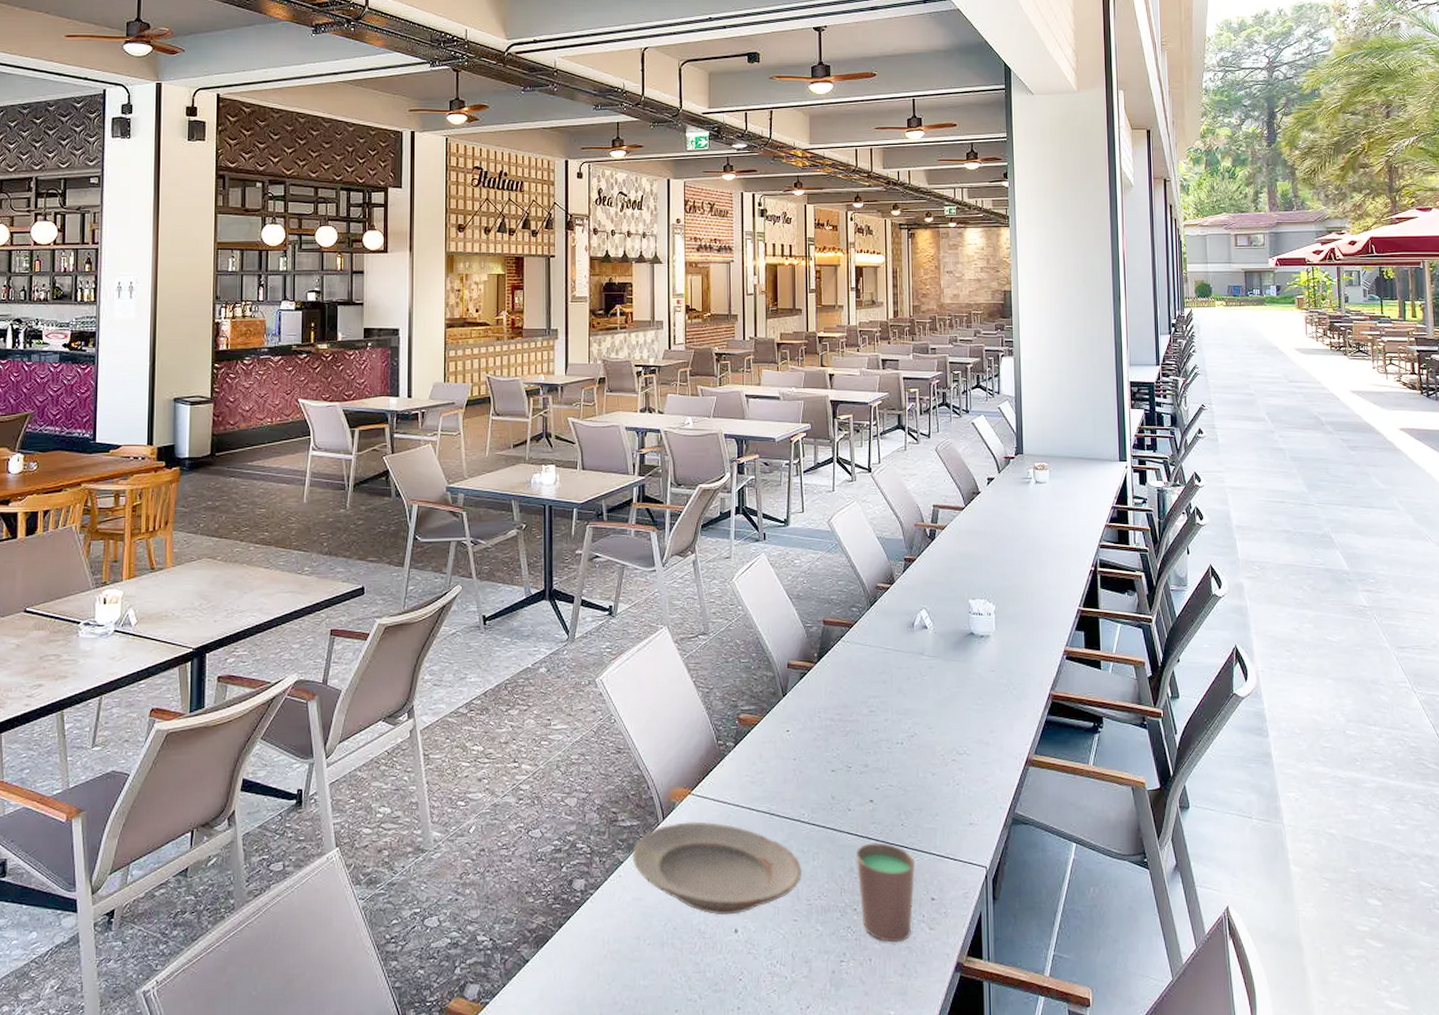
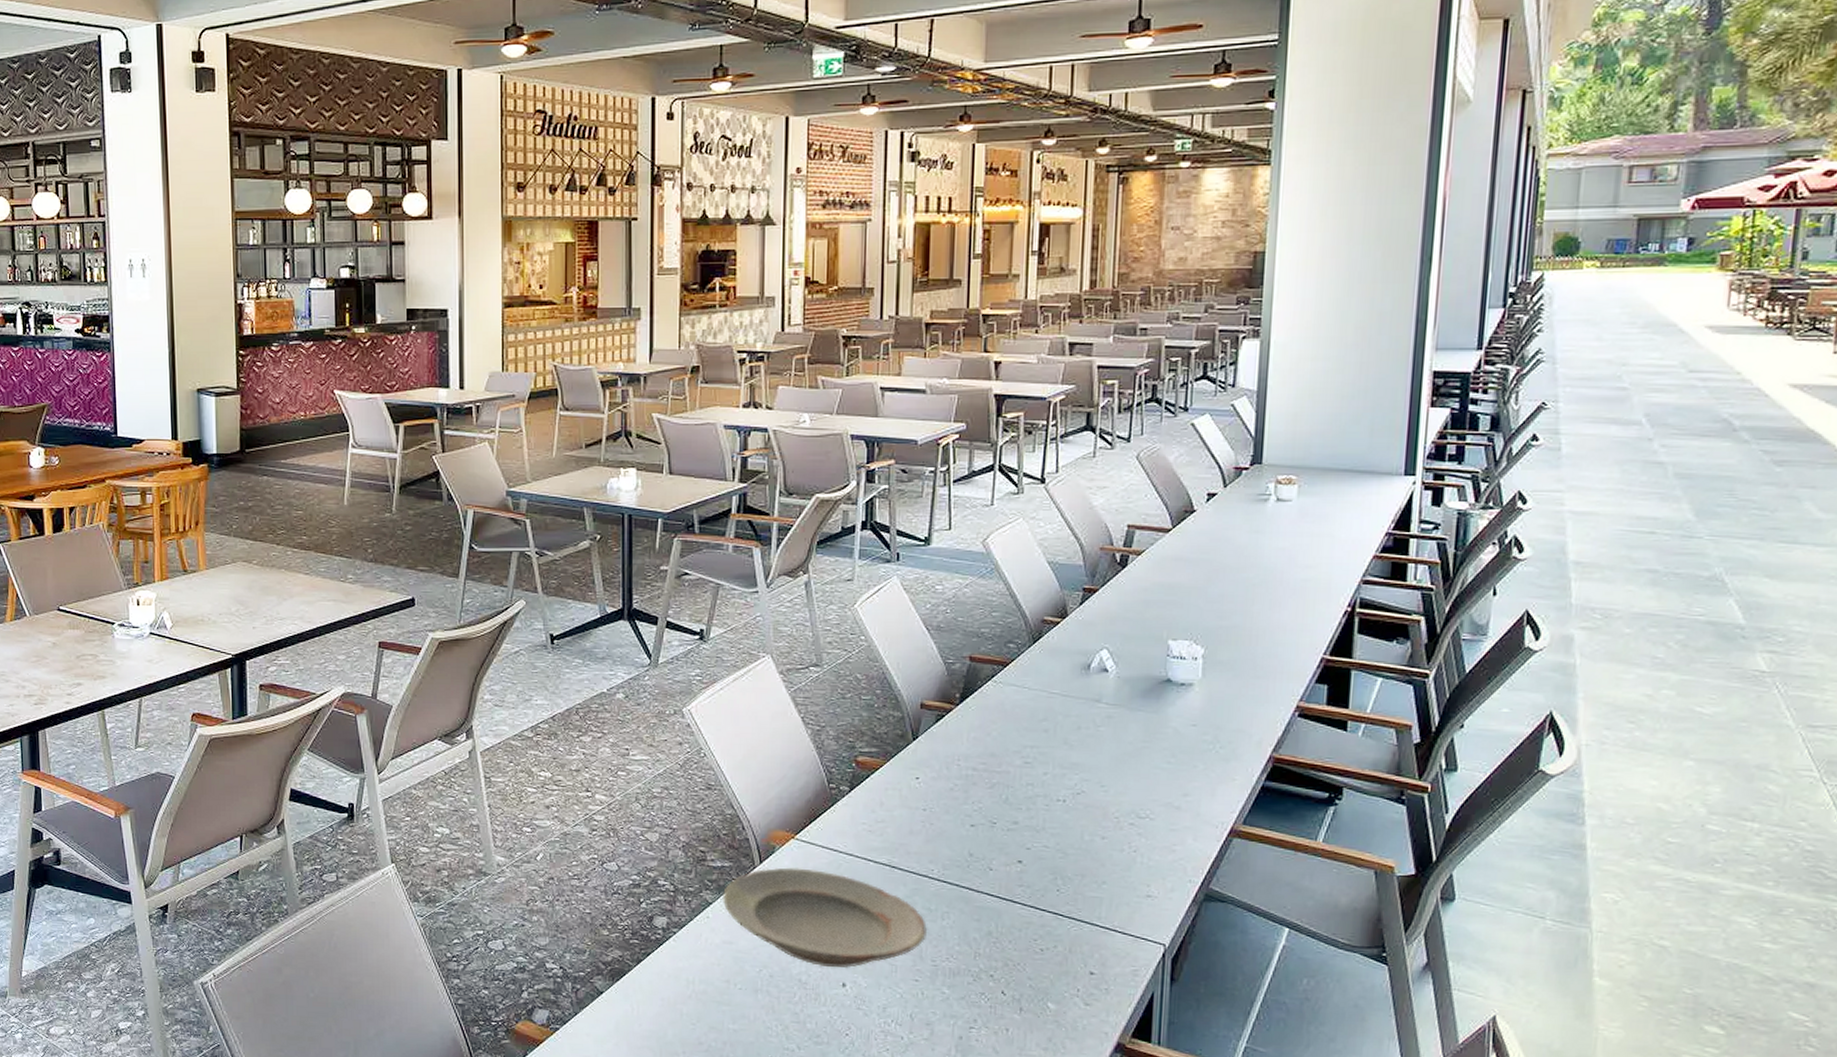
cup: present [857,843,916,943] -> none [996,907,1072,1015]

